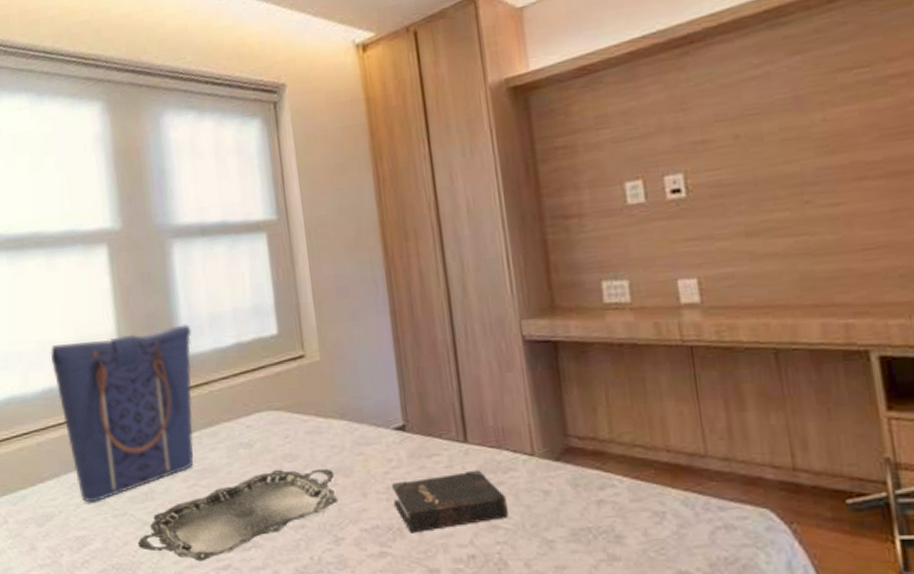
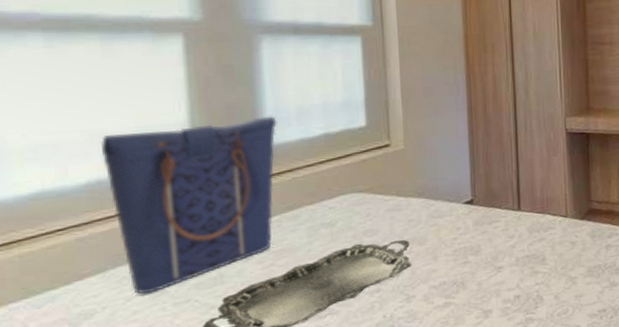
hardback book: present [392,470,508,534] -> none [459,230,546,285]

